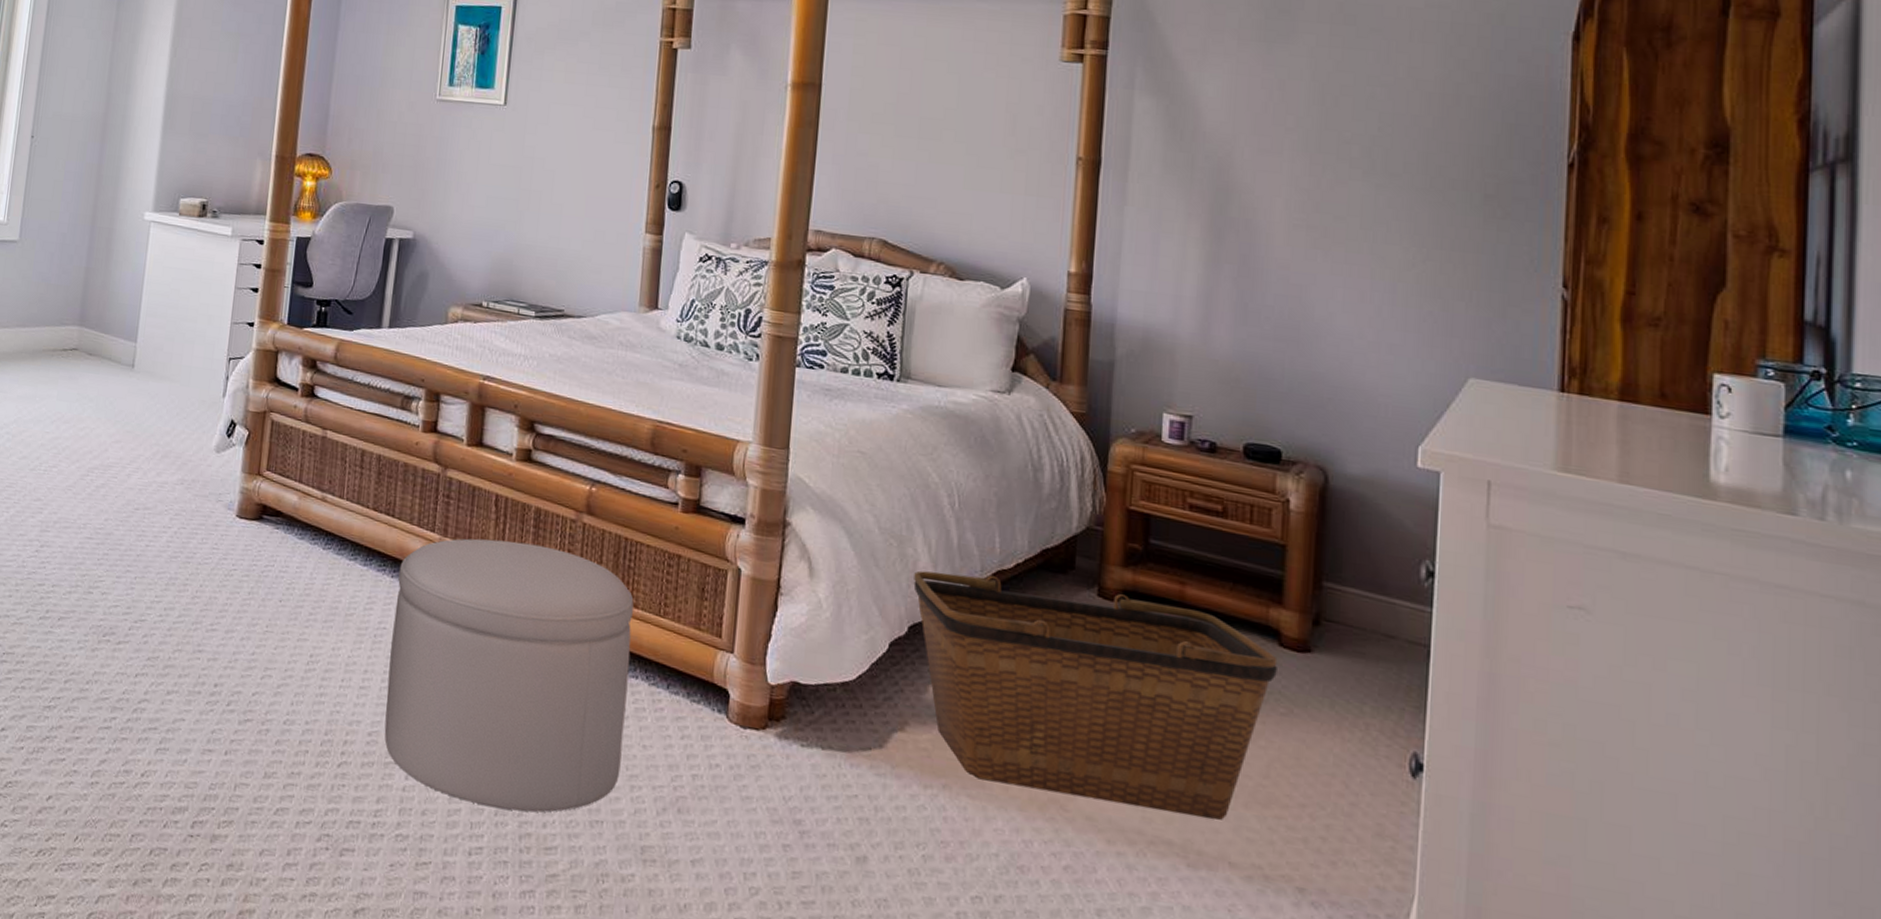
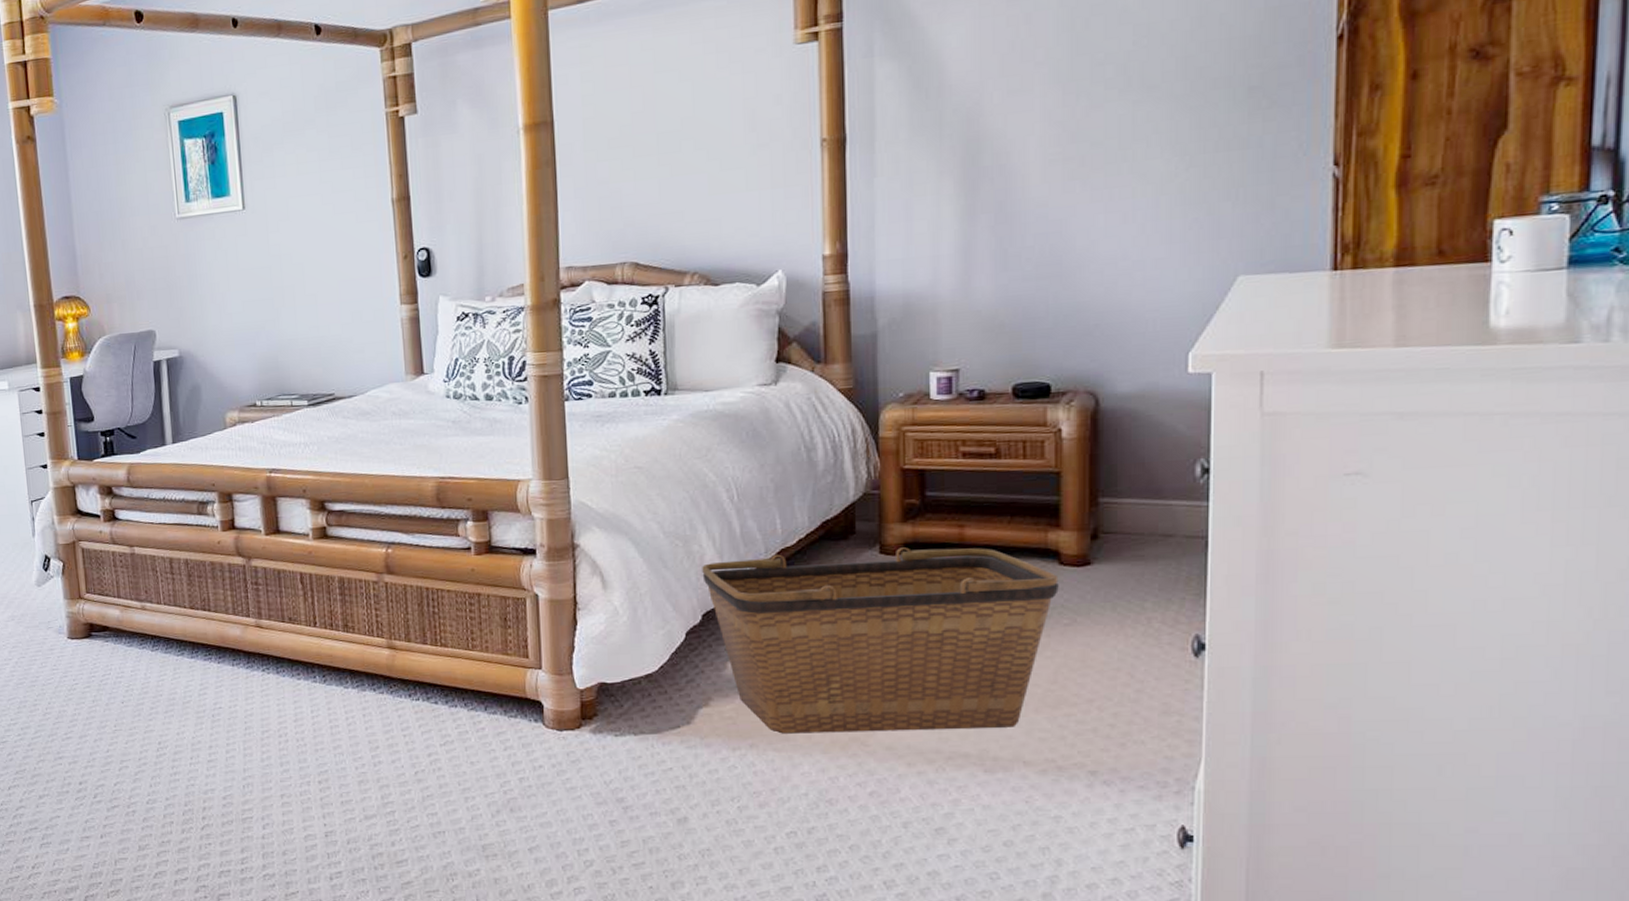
ottoman: present [384,538,634,813] -> none [223,609,453,838]

